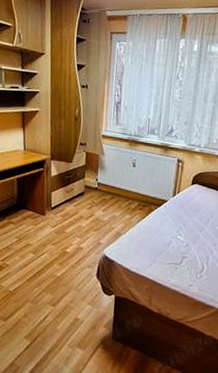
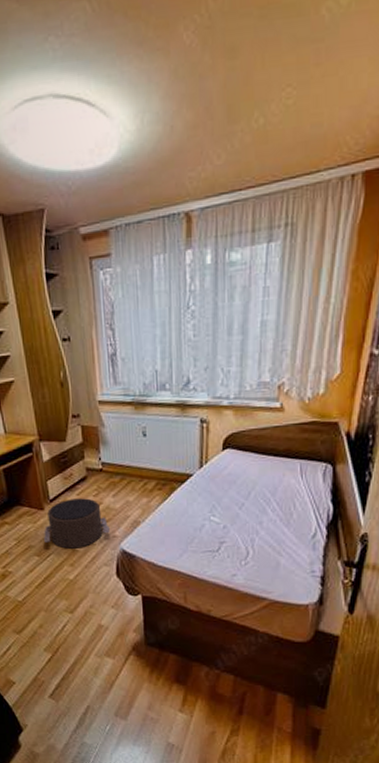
pouf: none [40,208,97,251] -> present [43,498,110,549]

